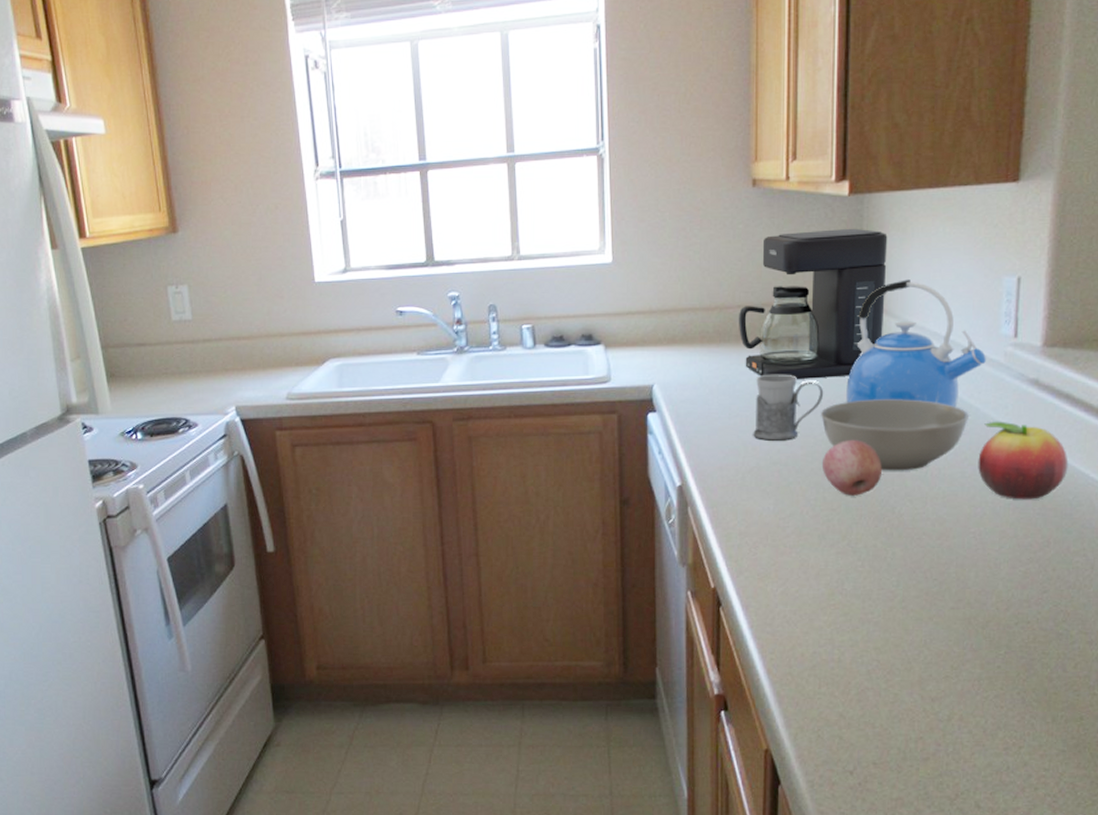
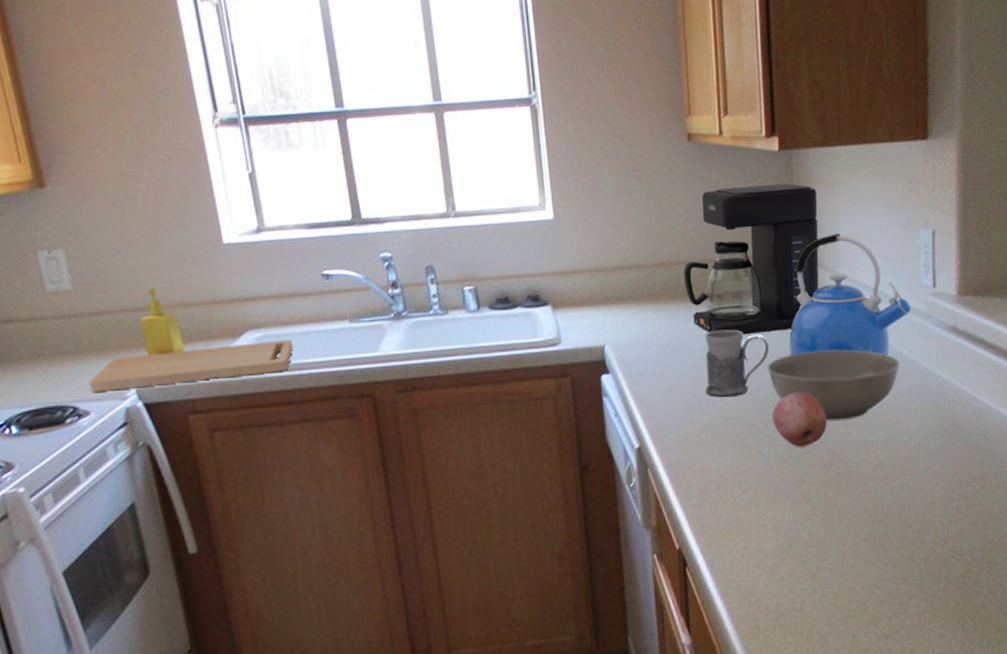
cutting board: none [199,369,367,407] -> present [88,340,294,392]
soap dispenser: none [242,319,276,378] -> present [140,287,184,356]
fruit: present [978,421,1068,500] -> none [910,367,986,440]

